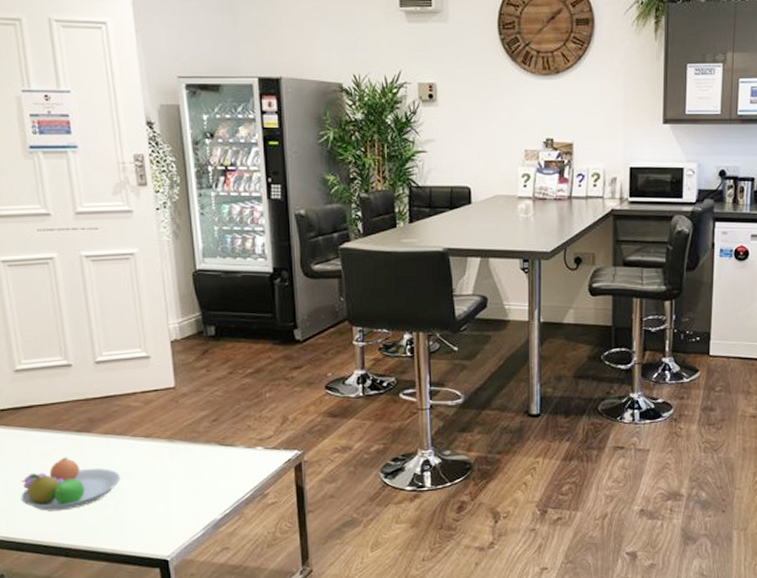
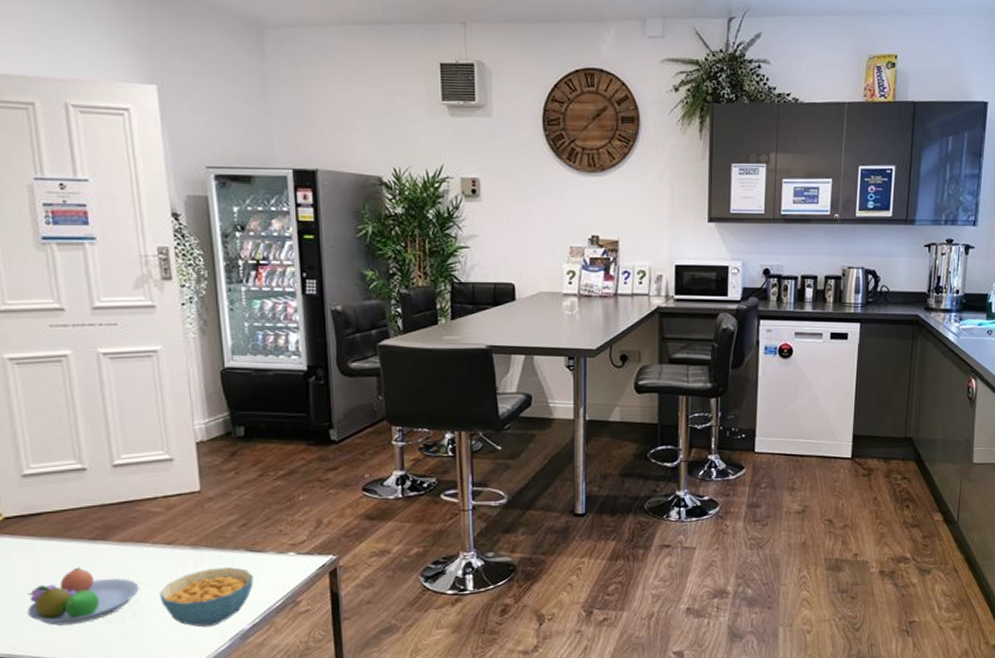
cereal bowl: none [139,460,225,517] -> present [159,567,254,628]

